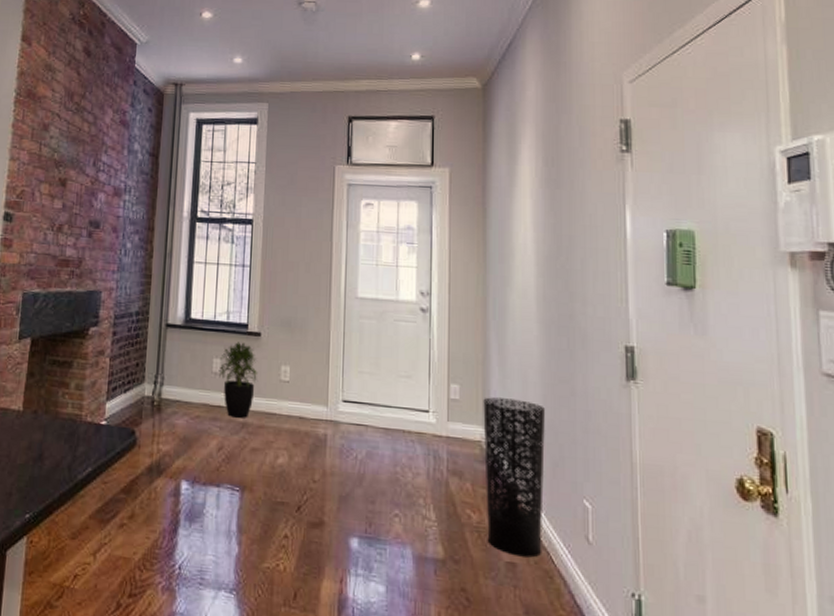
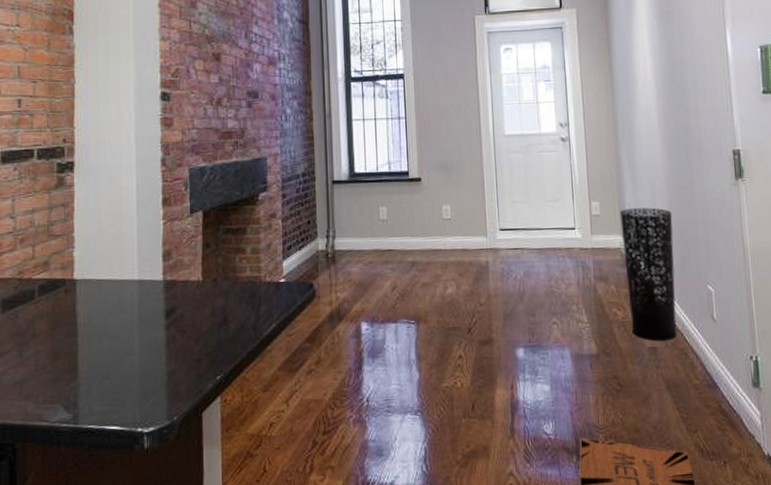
potted plant: present [219,342,257,418] -> none [386,189,421,258]

